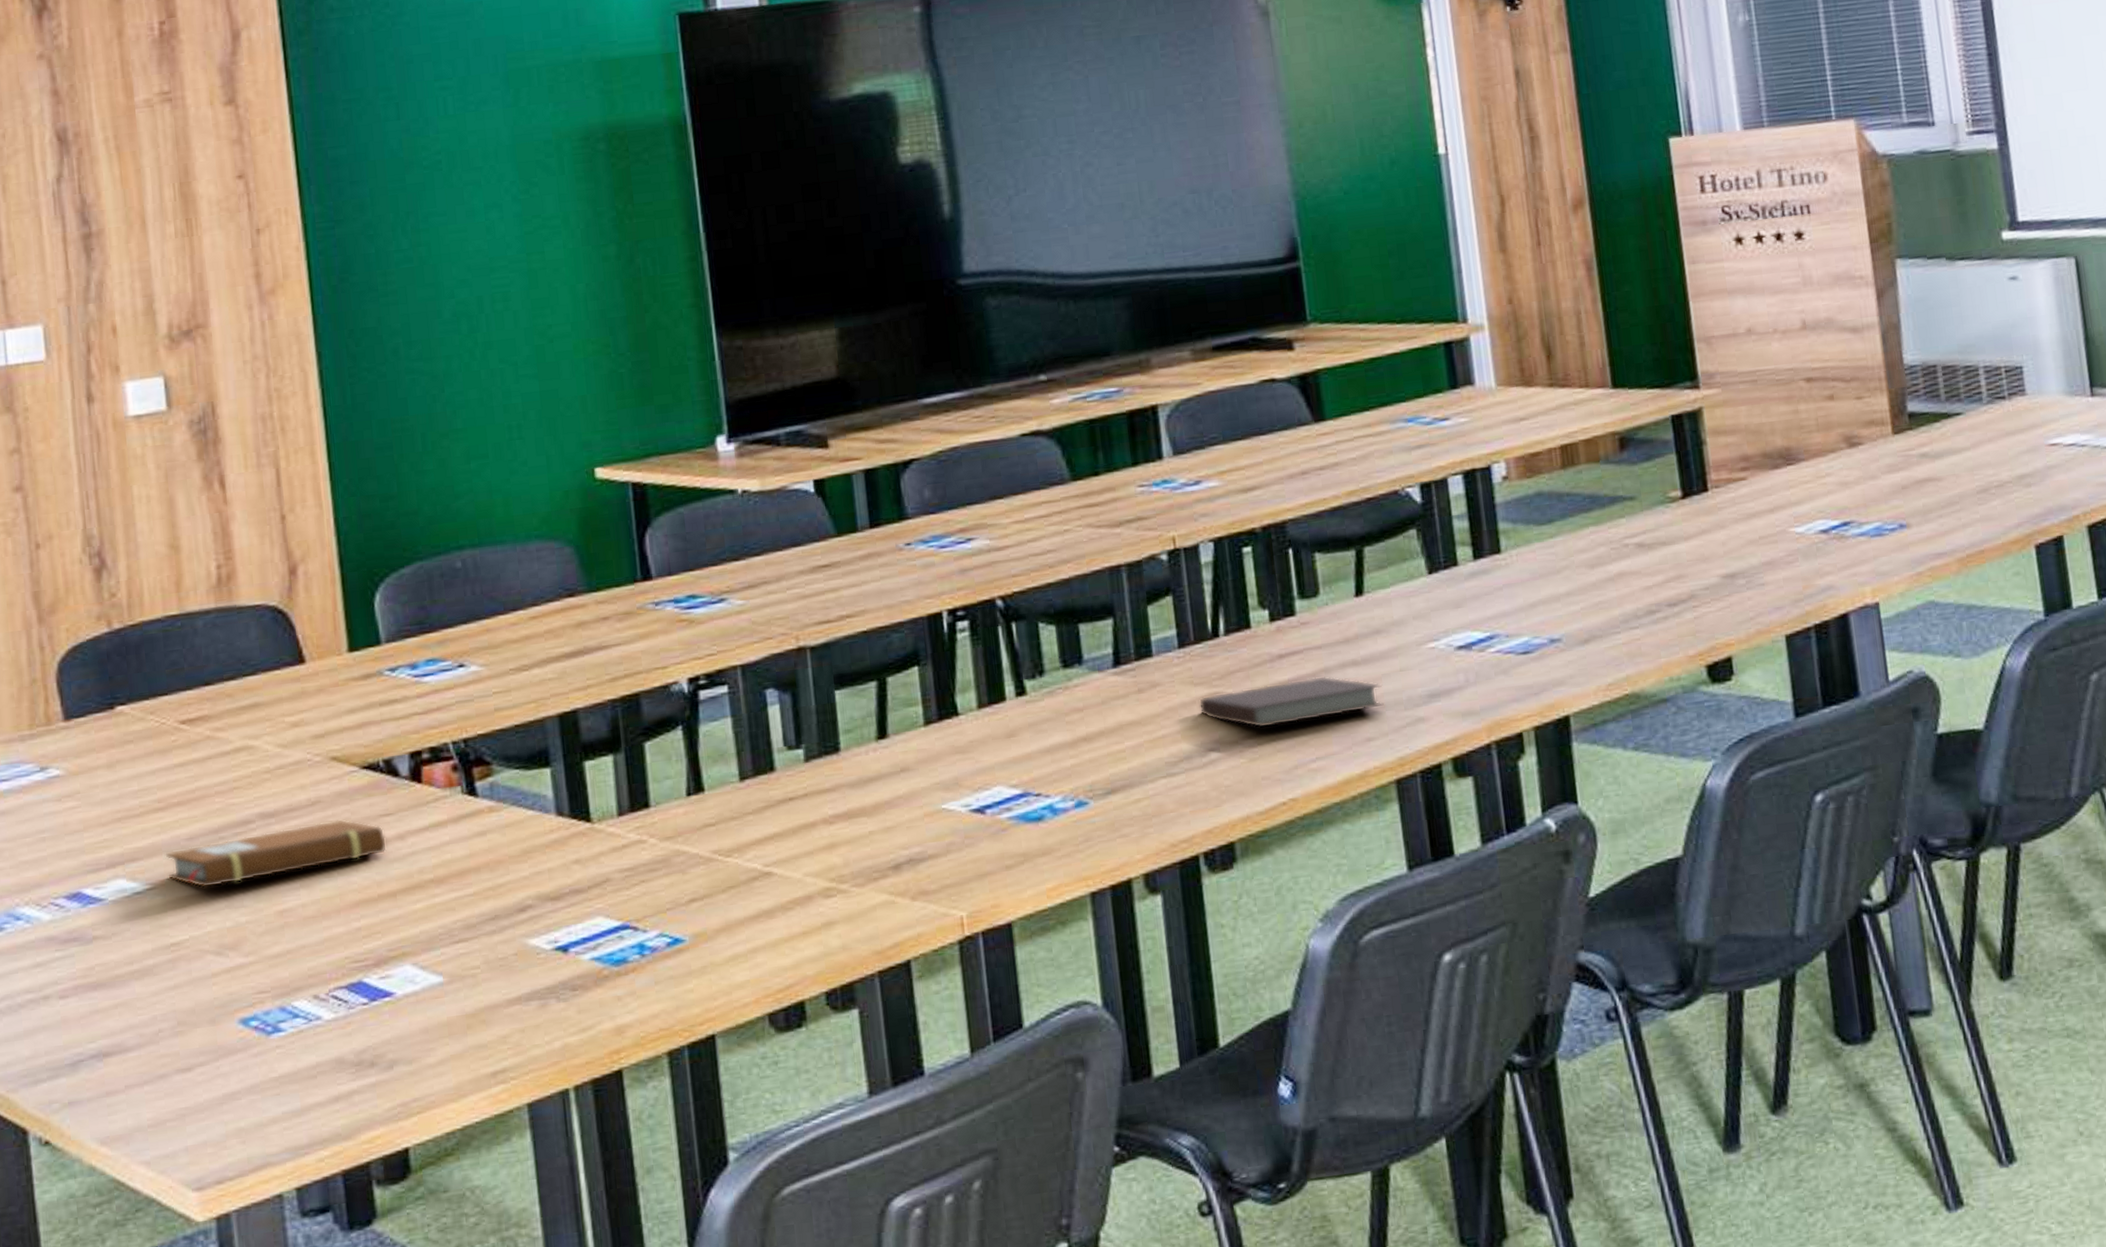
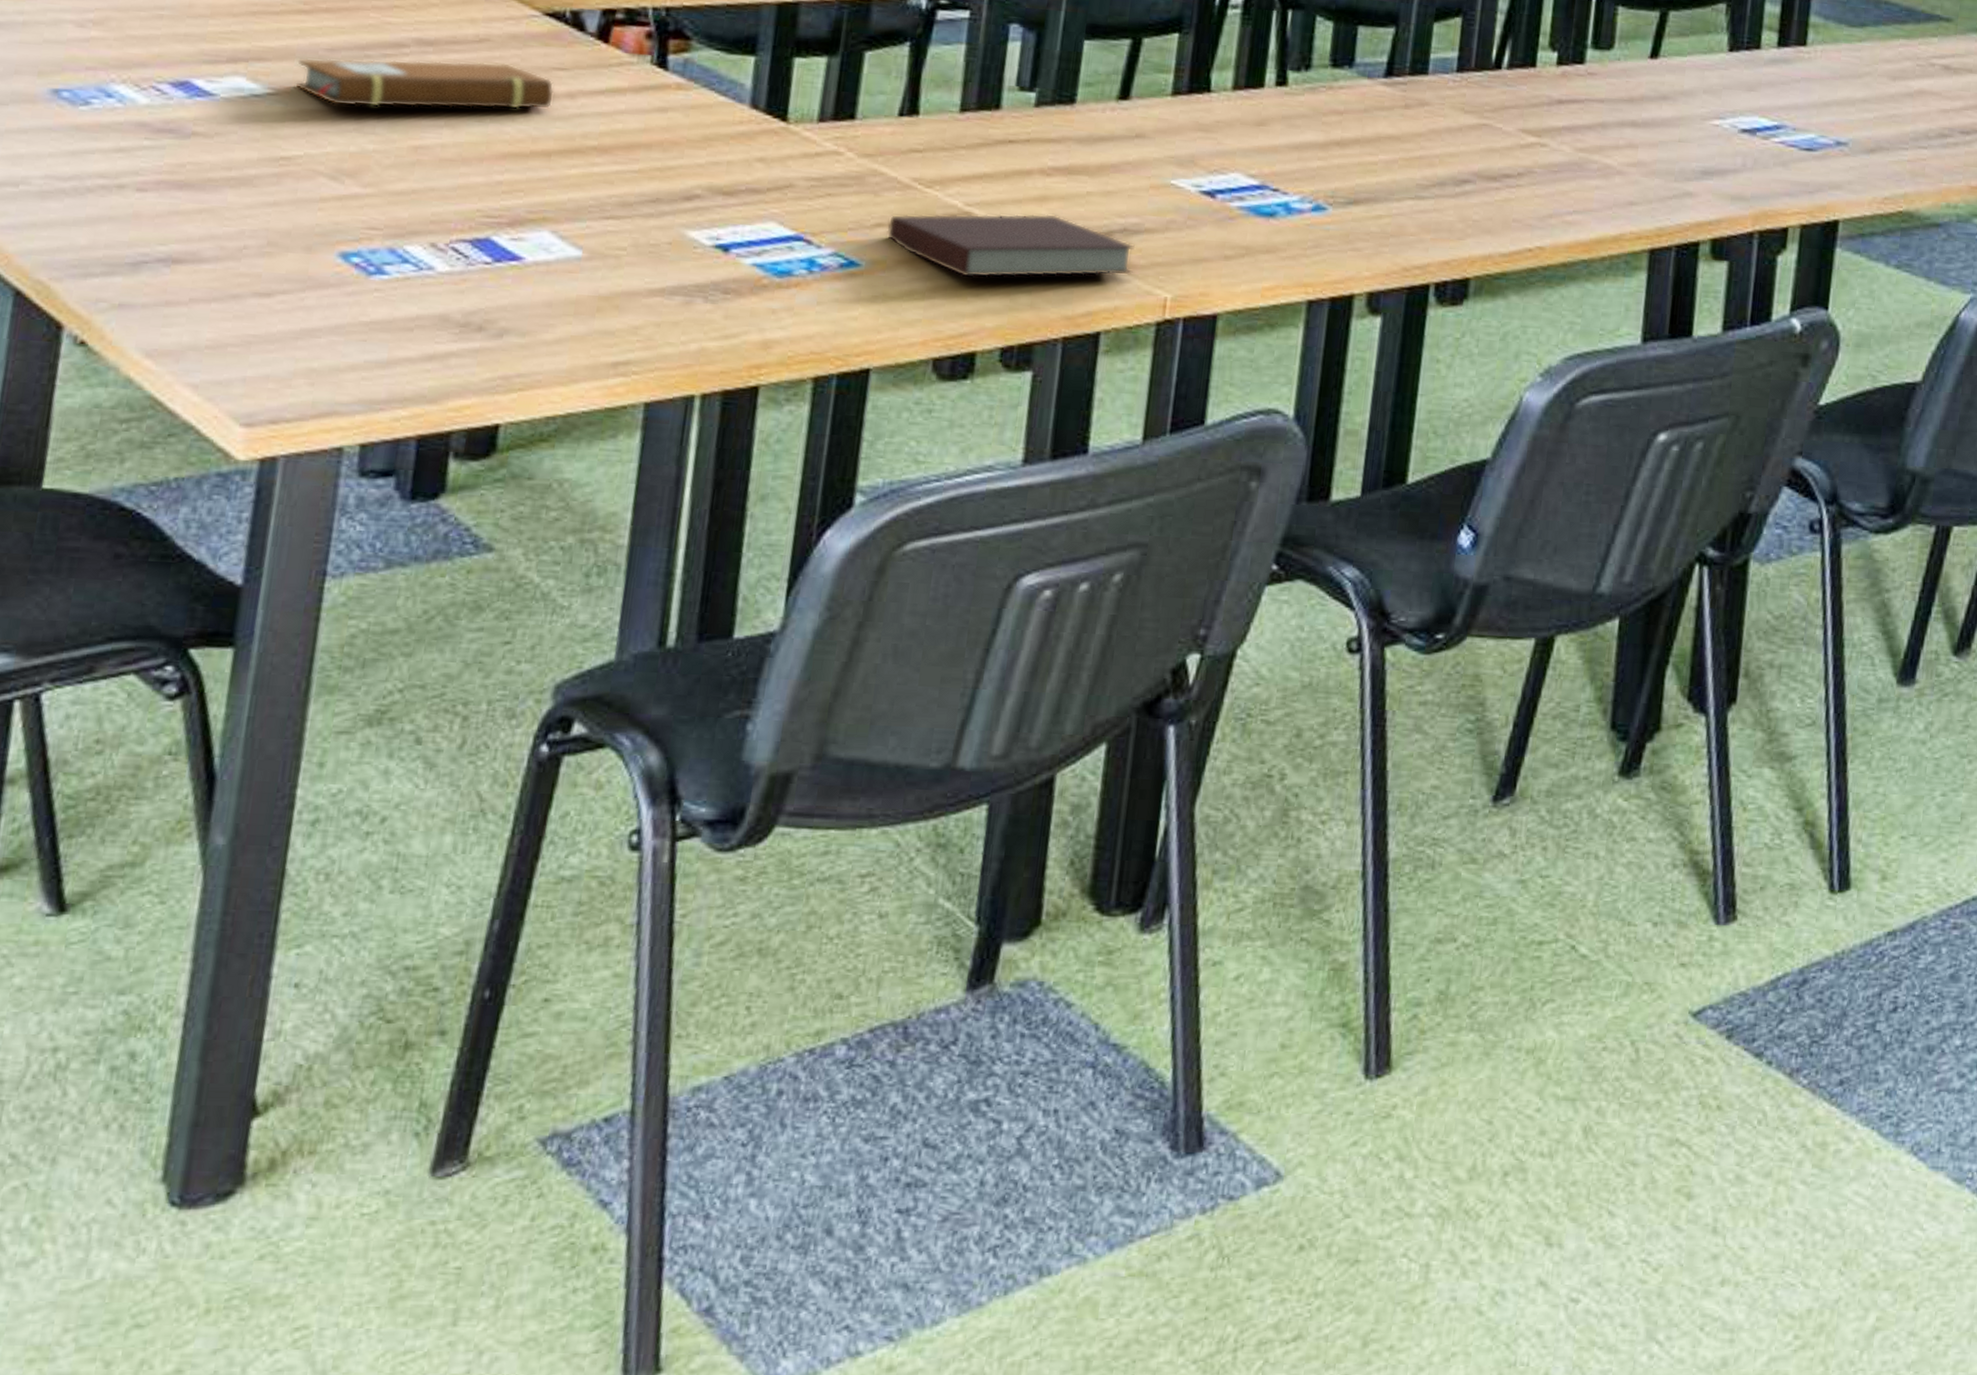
notebook: none [699,859,927,934] -> present [886,214,1135,278]
notebook: present [1198,676,1384,728] -> none [1464,125,1658,174]

